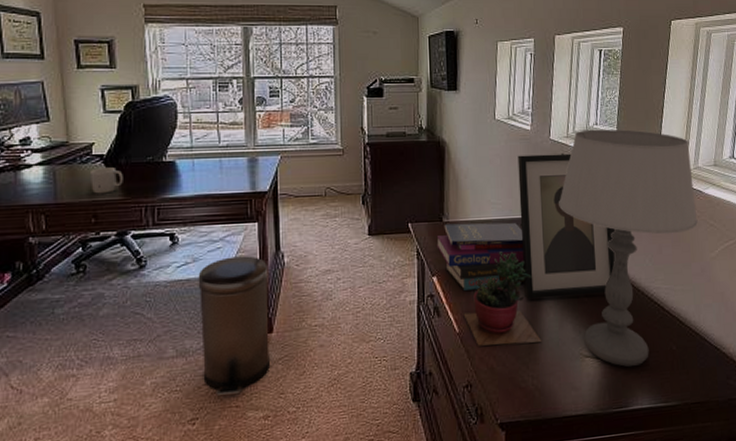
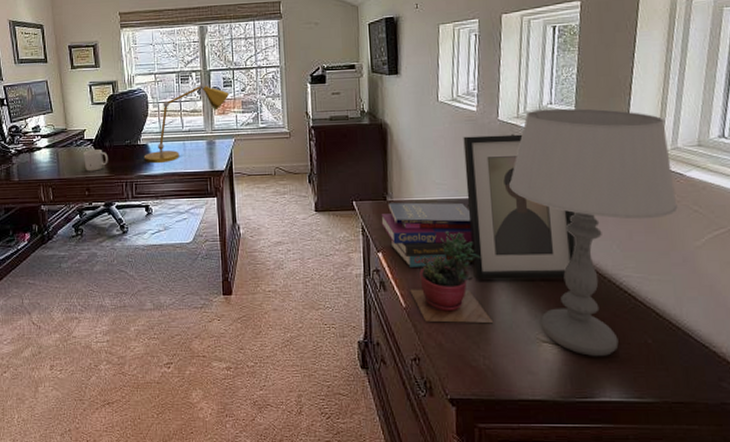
desk lamp: none [168,91,277,185] -> present [142,82,230,164]
pedal bin: present [198,256,270,397] -> none [169,226,230,346]

